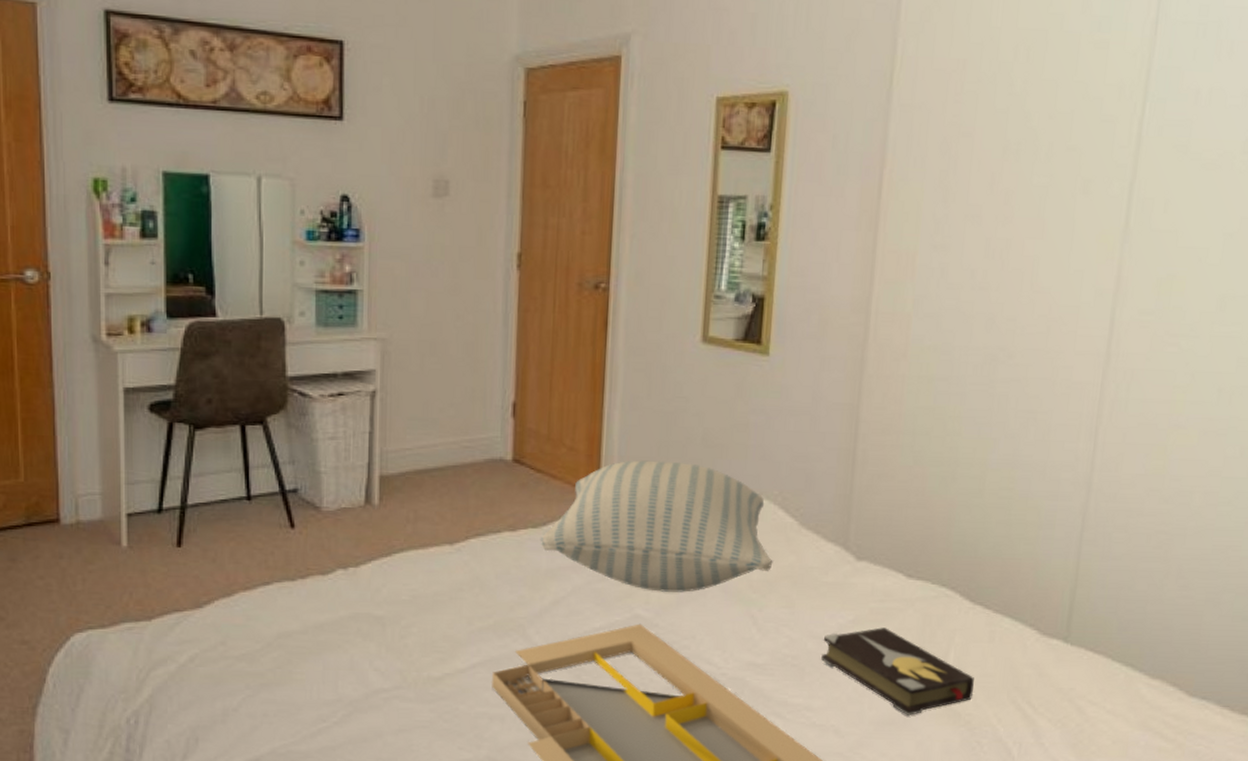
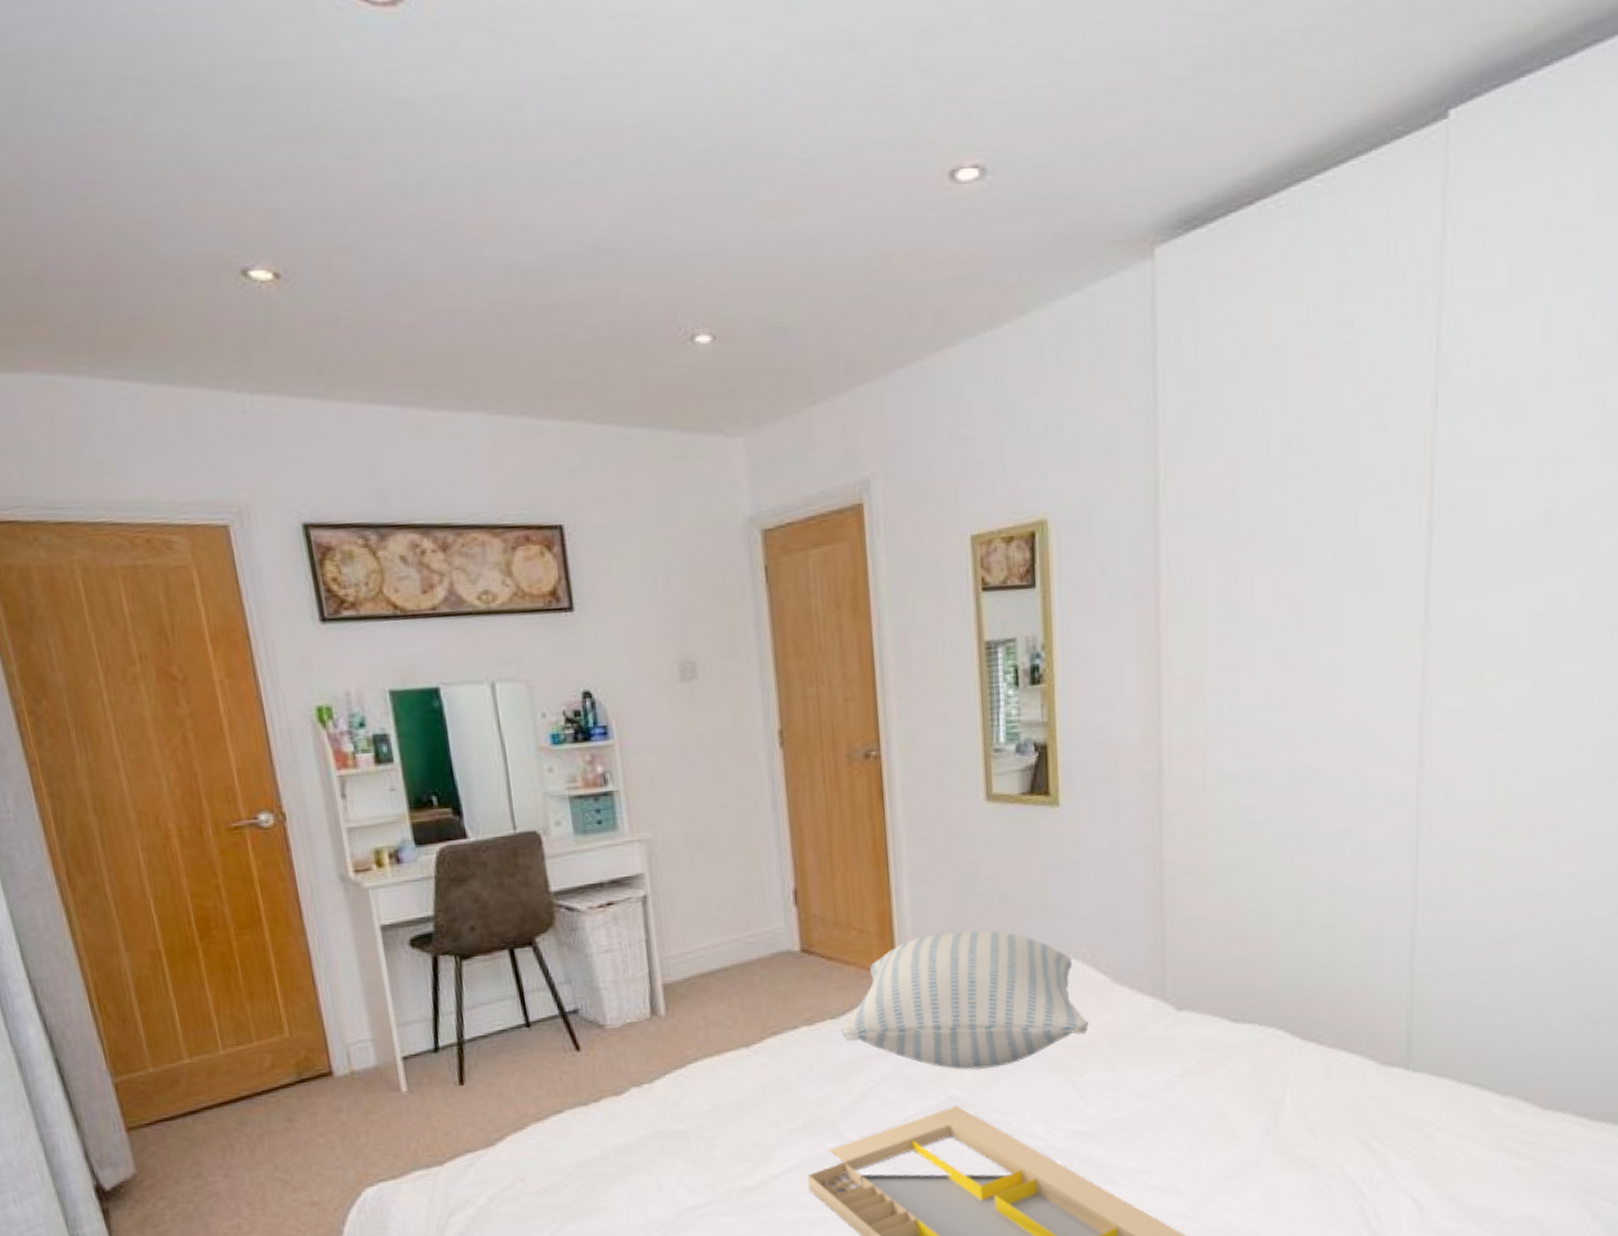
hardback book: present [821,627,974,715] -> none [1151,1077,1315,1166]

